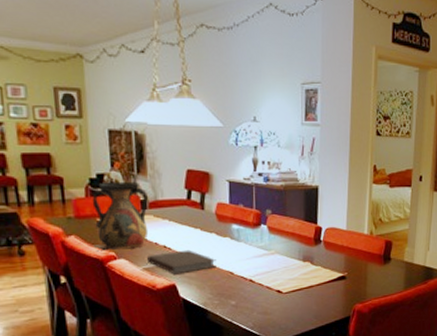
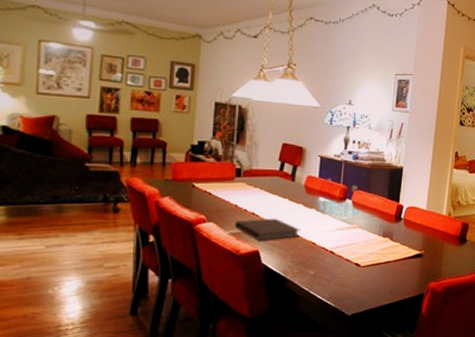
vase: present [92,181,149,252] -> none [185,149,243,214]

